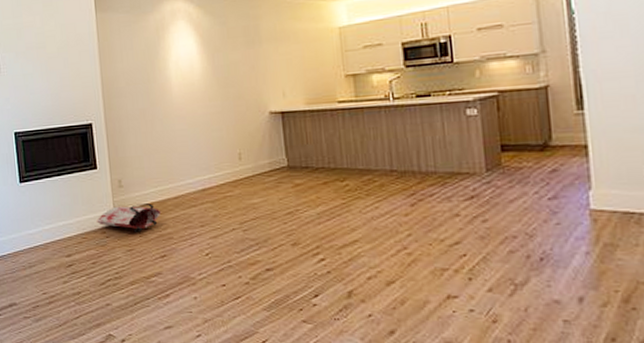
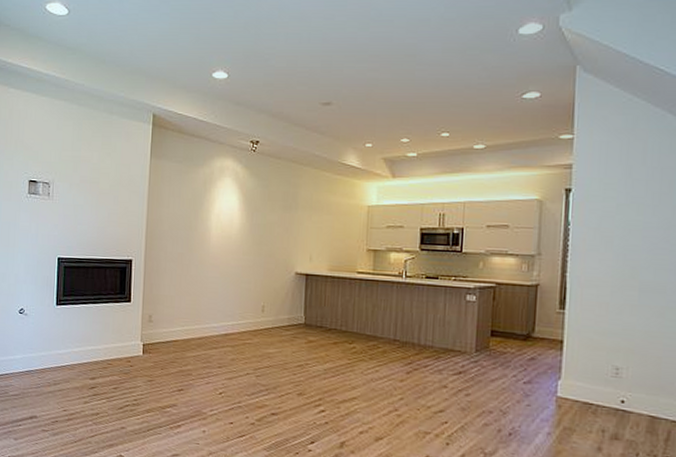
bag: present [97,203,161,233] -> none [123,339,185,366]

